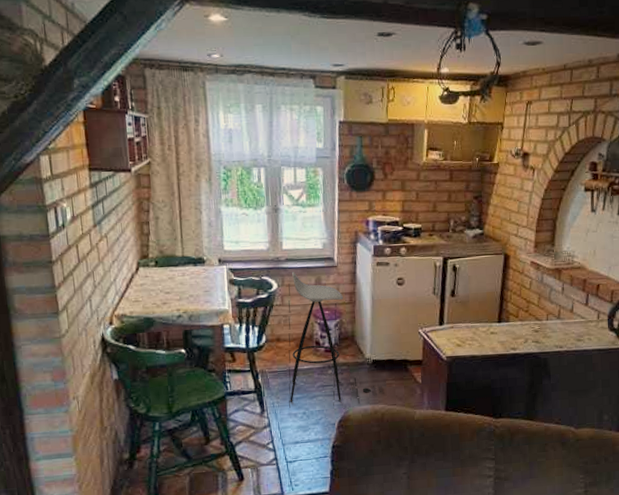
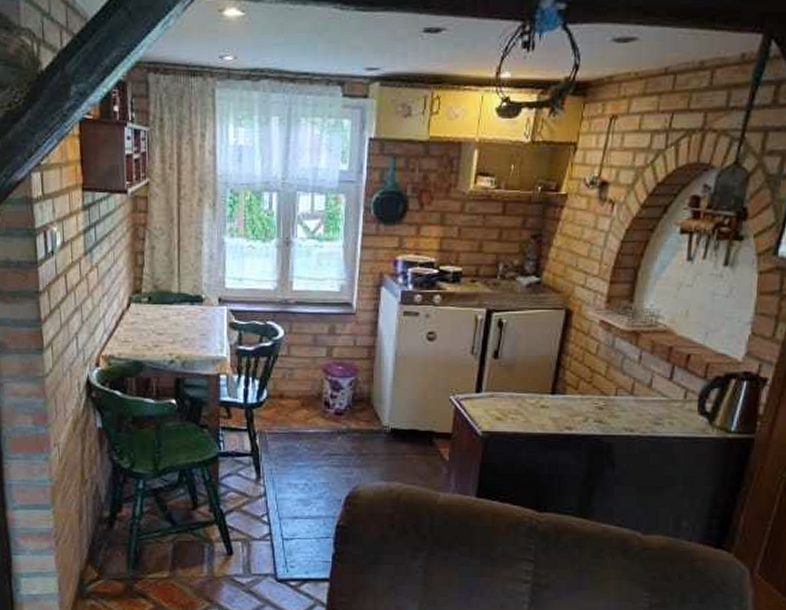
stool: present [288,272,385,408] -> none [289,318,403,480]

